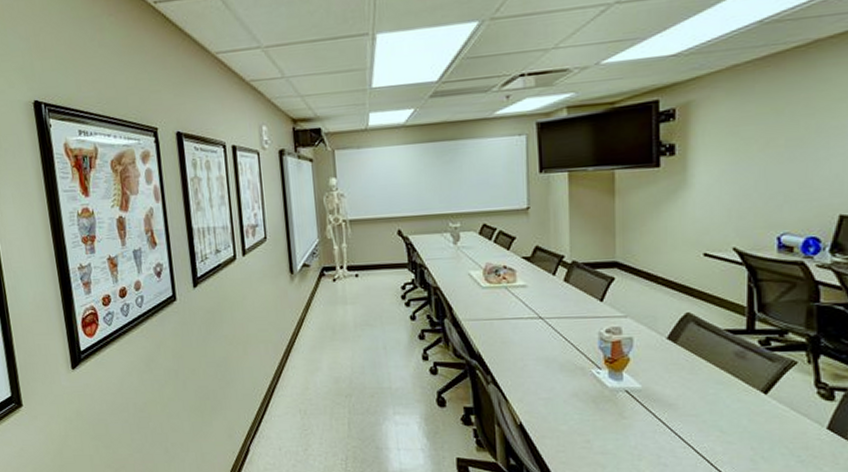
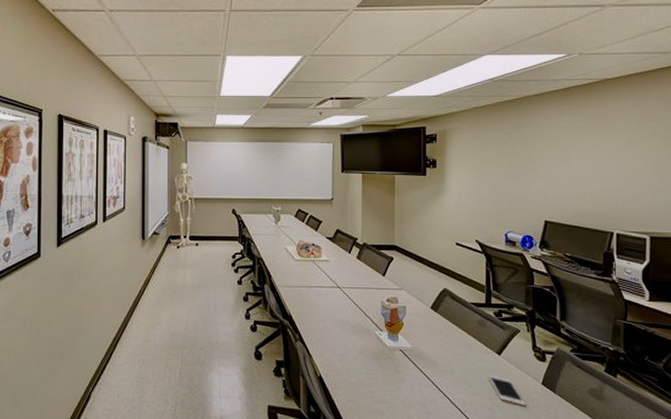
cell phone: none [749,419,803,457] -> present [488,375,526,407]

